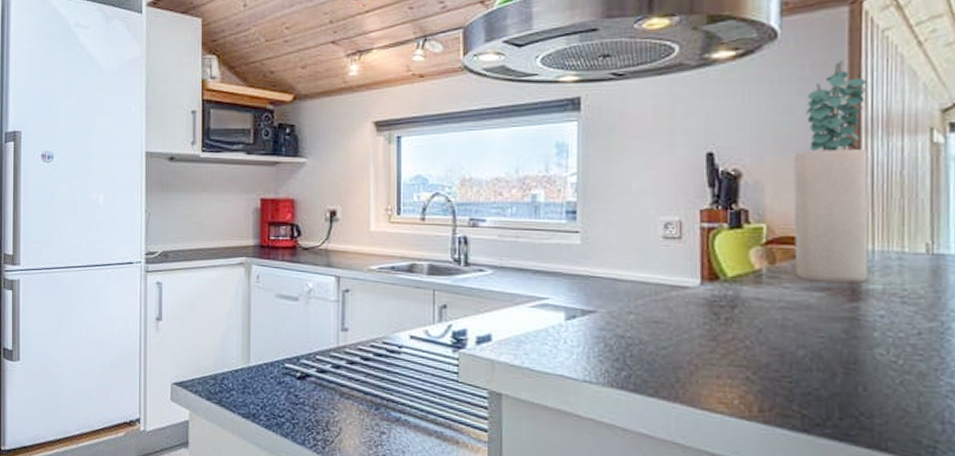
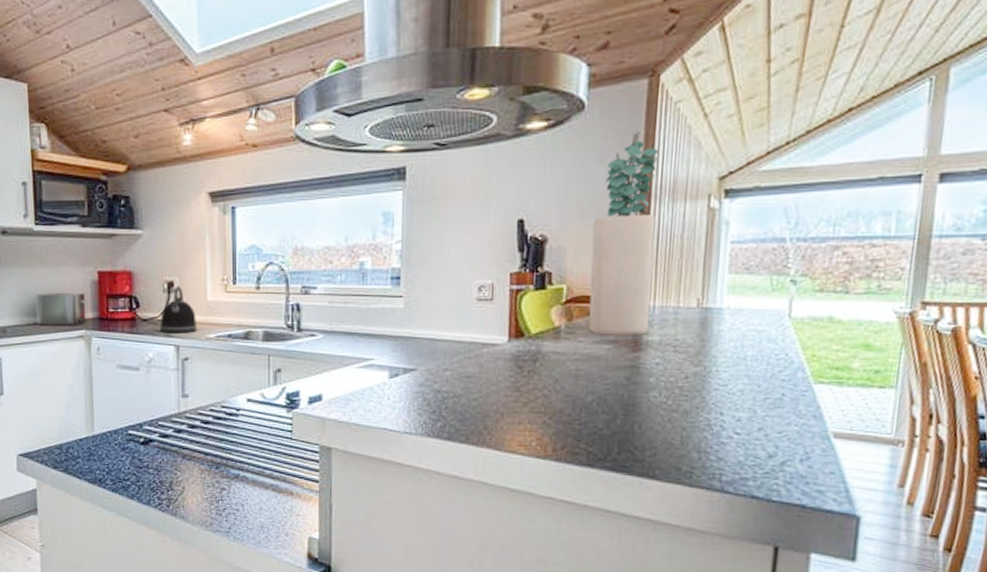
toaster: none [198,218,247,253] -> present [35,292,86,326]
kettle: none [320,215,360,264] -> present [159,286,198,333]

